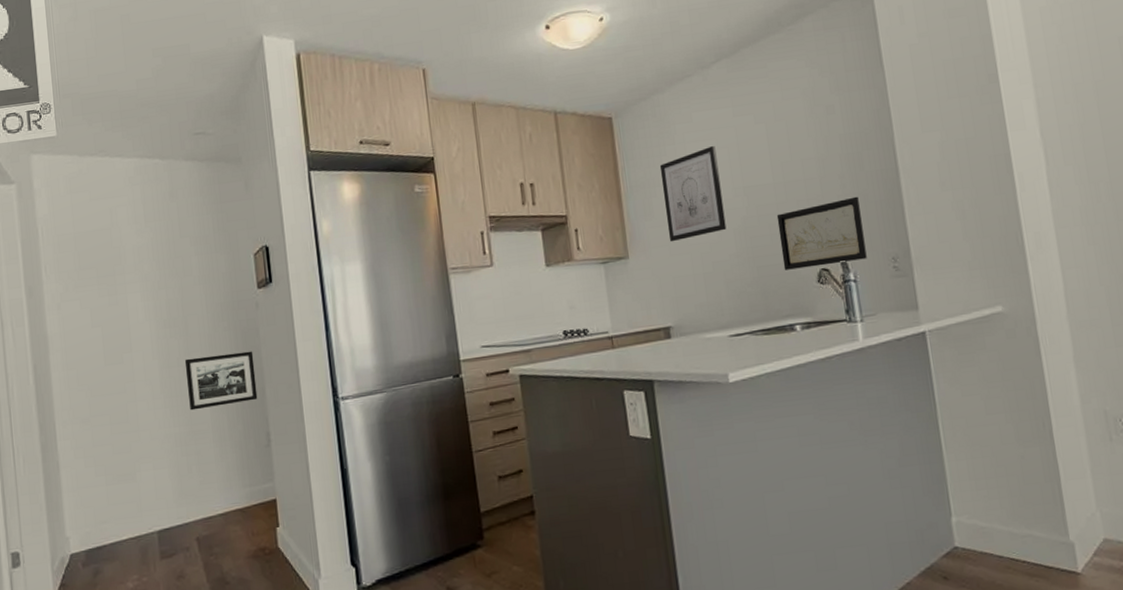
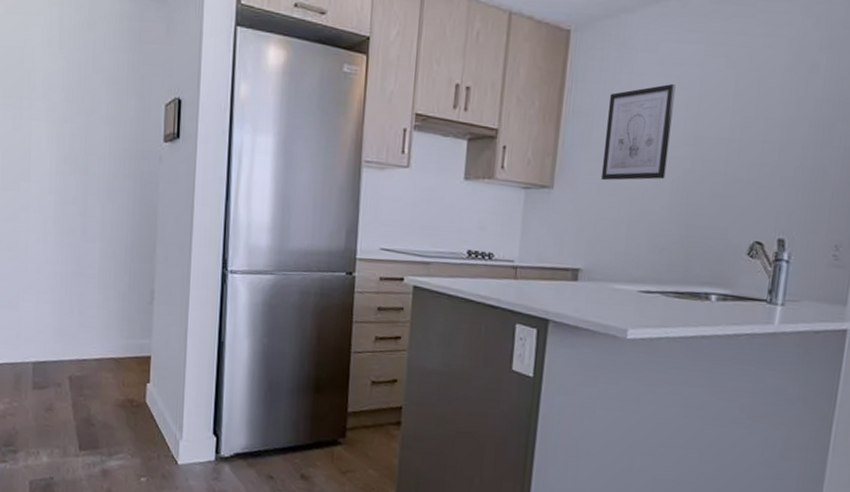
picture frame: present [184,351,258,411] -> none [79,199,150,256]
wall art: present [776,196,867,270] -> none [715,171,817,241]

